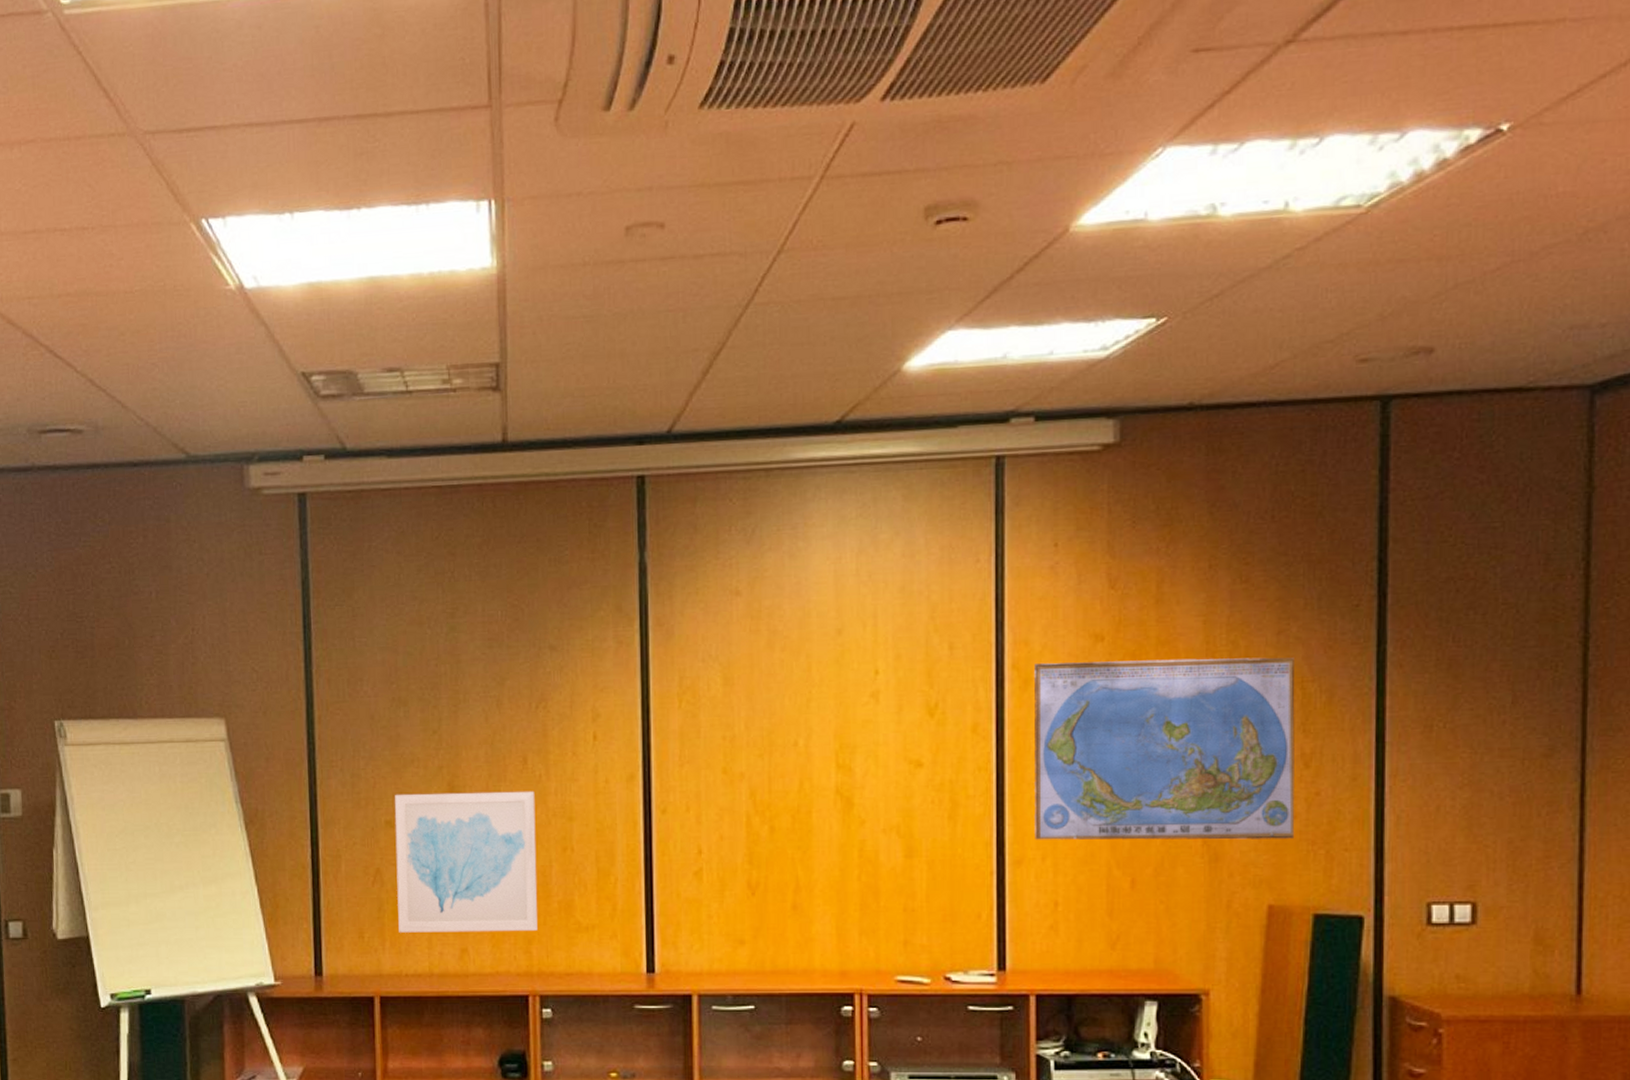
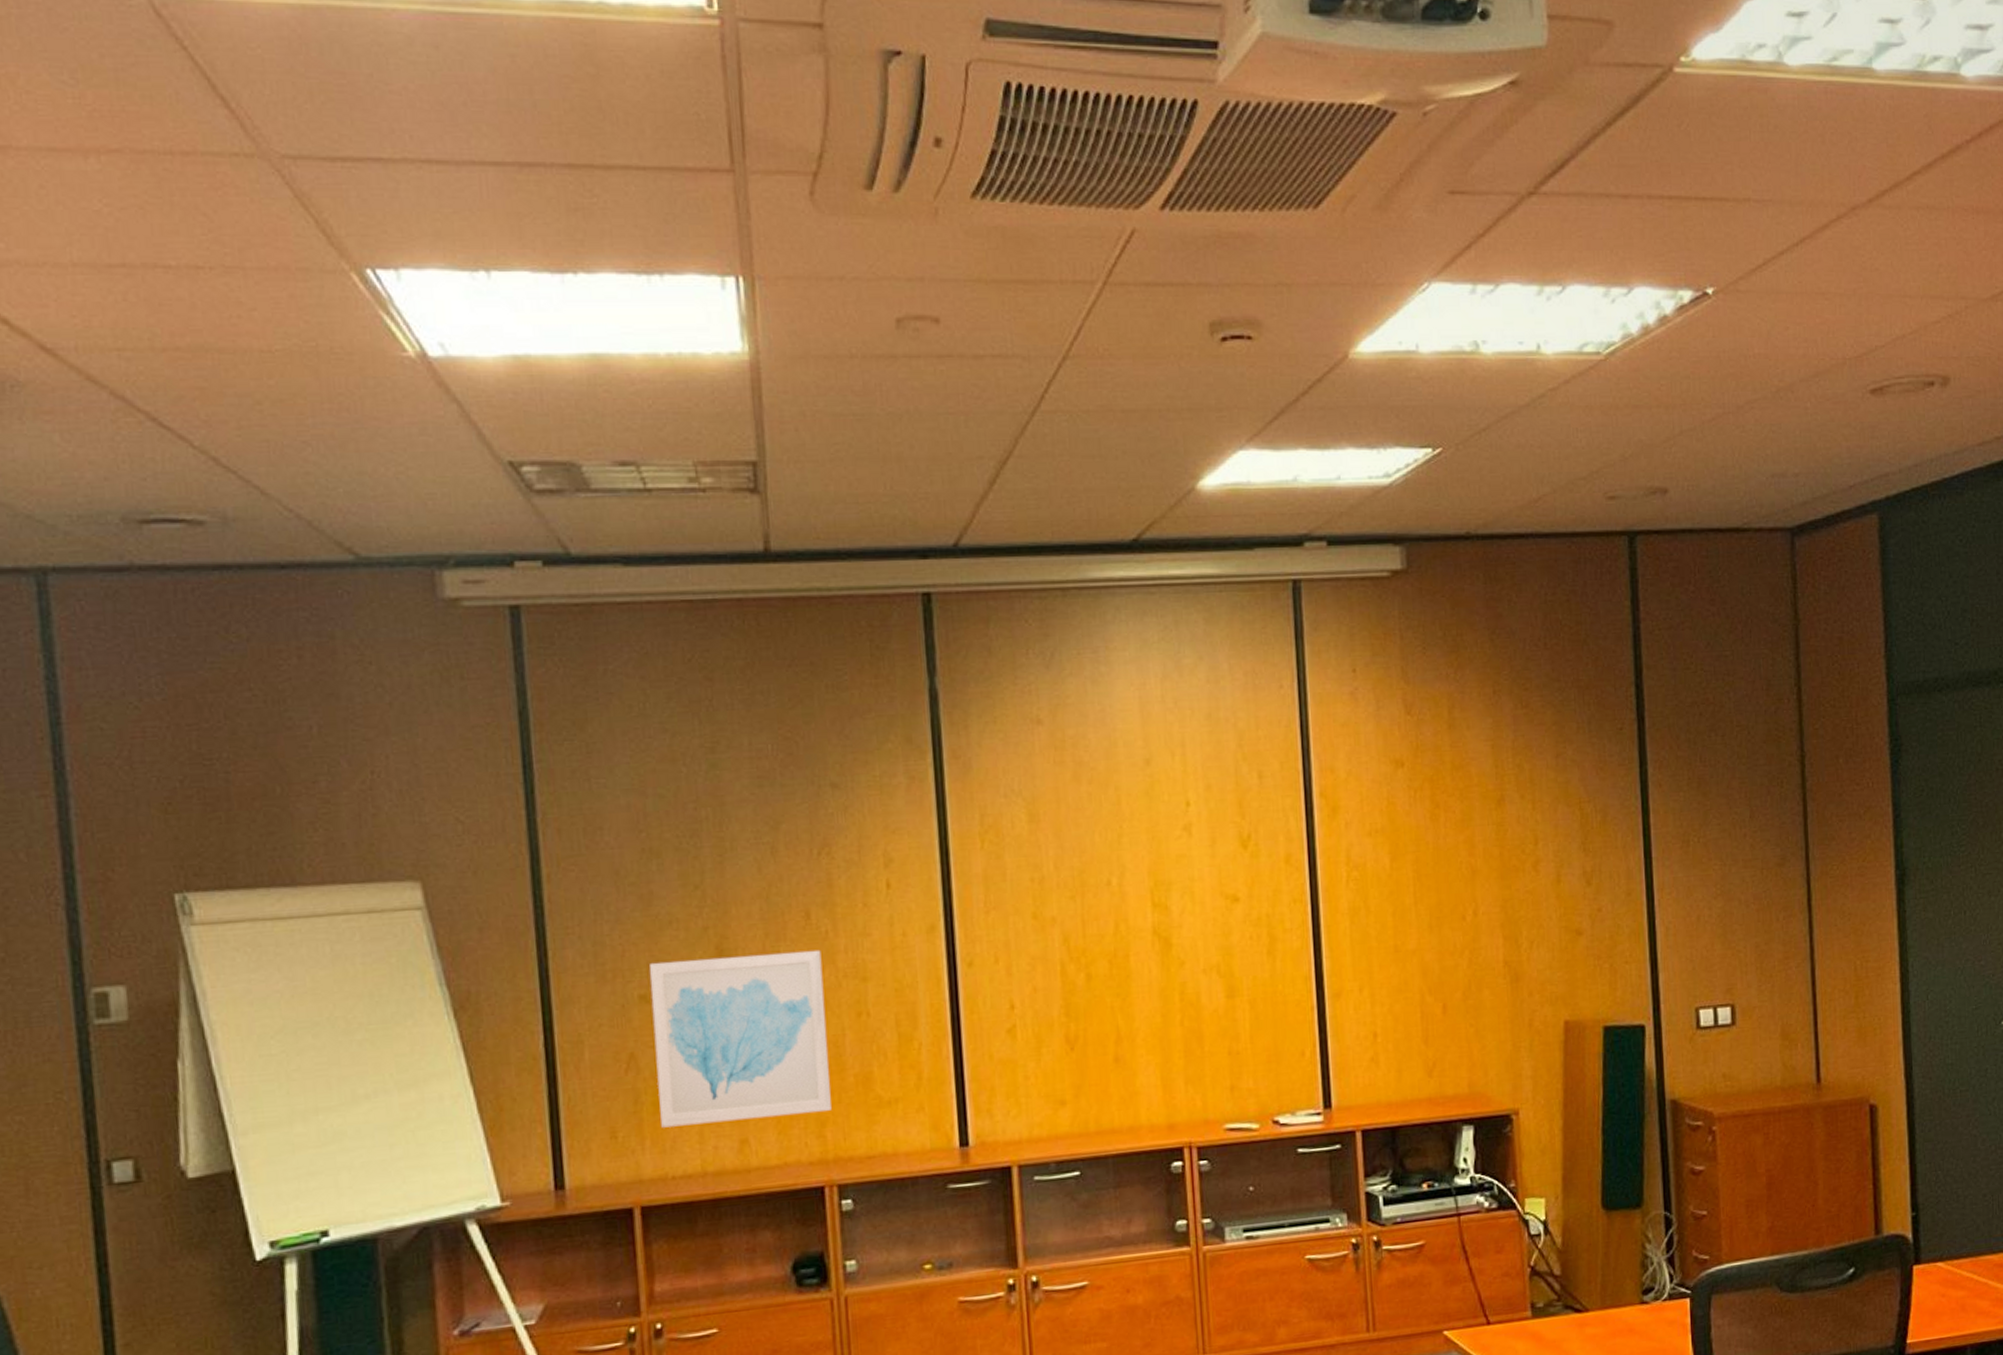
world map: present [1035,657,1295,840] -> none [1341,779,1583,971]

